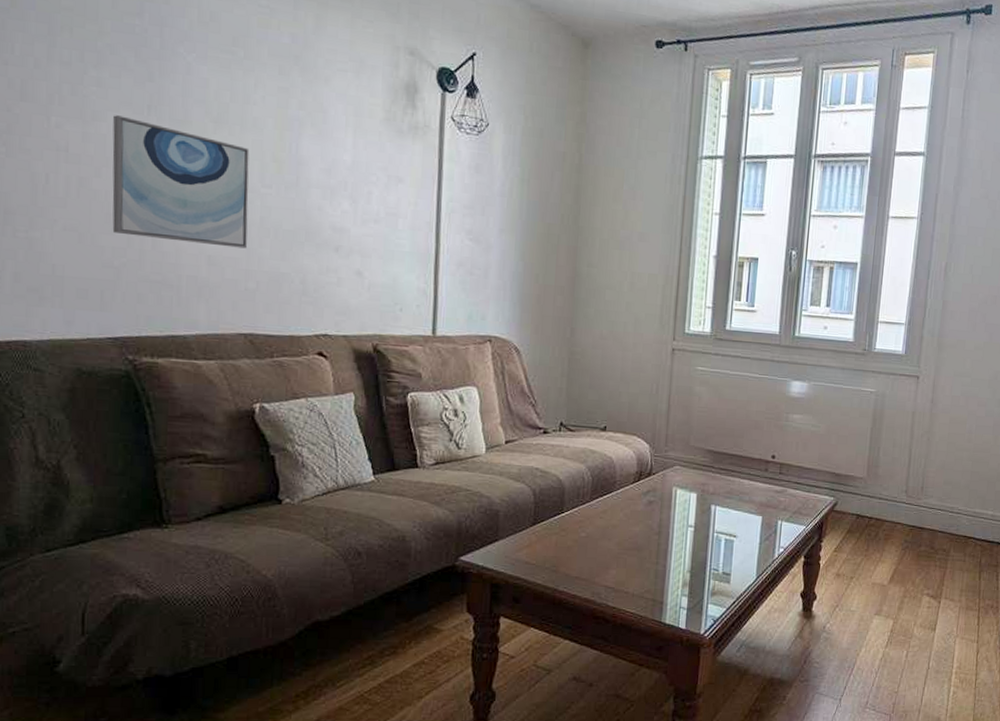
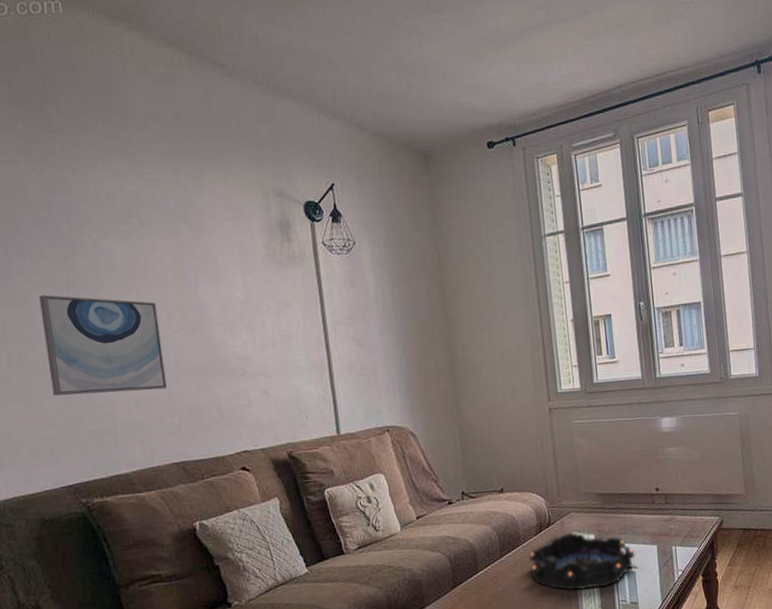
decorative bowl: none [620,486,737,552] -> present [529,532,635,590]

